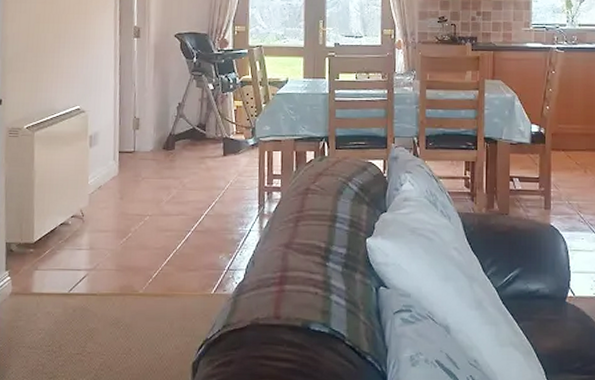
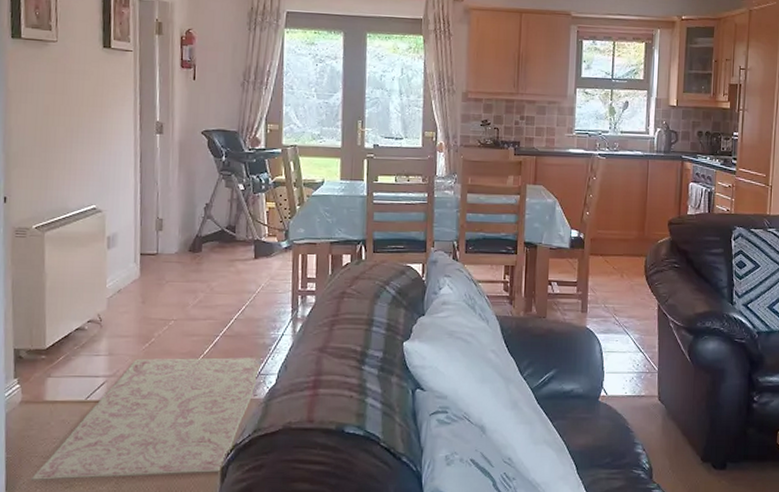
rug: none [18,252,231,371] -> present [30,357,262,481]

